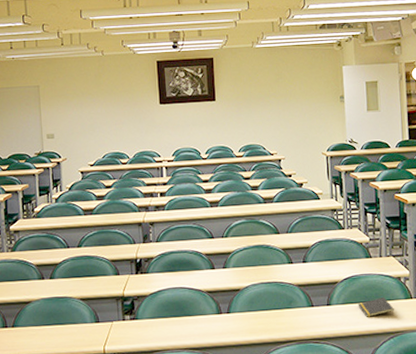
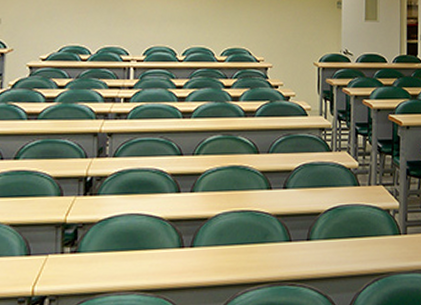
notepad: present [358,297,394,317] -> none [341,232,381,256]

